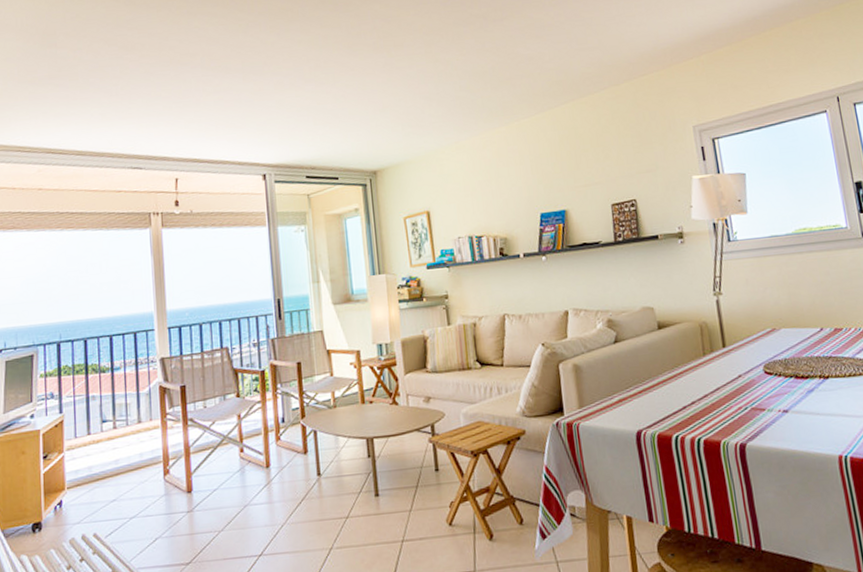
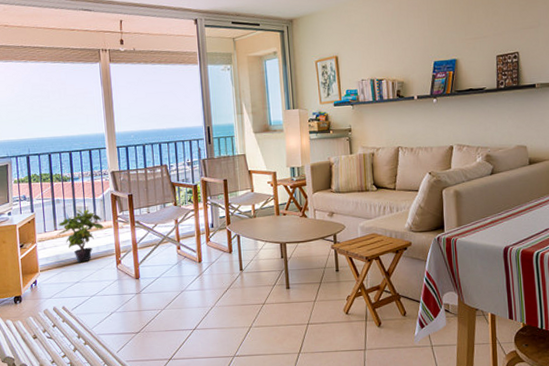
potted plant: none [90,406,149,475] -> present [57,209,104,263]

